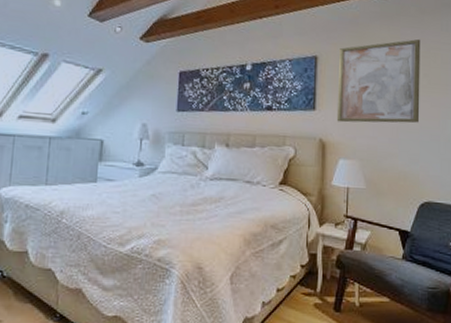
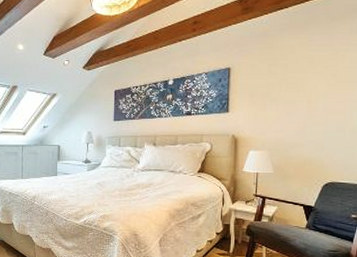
wall art: present [336,38,421,123] -> none [247,43,329,121]

